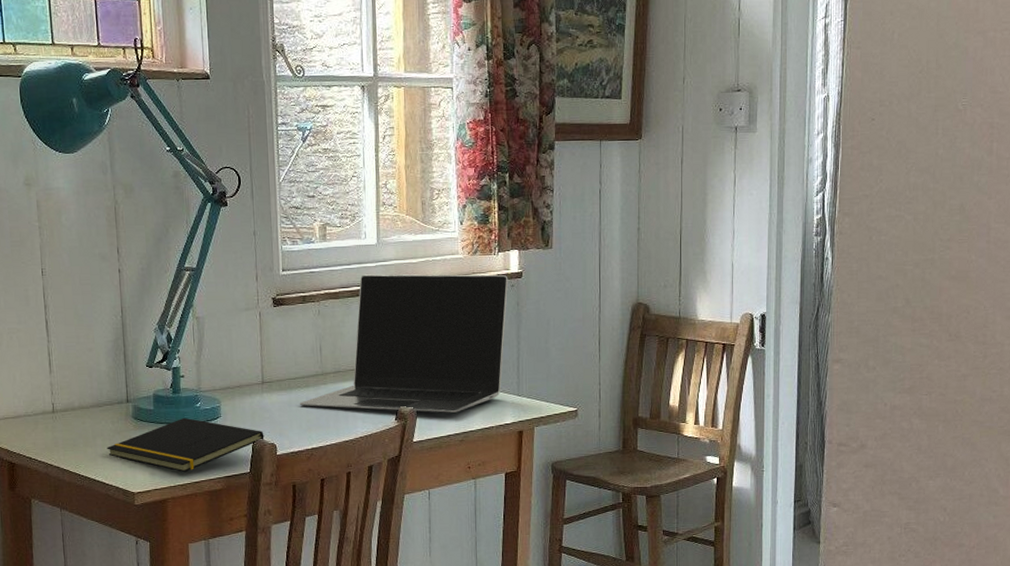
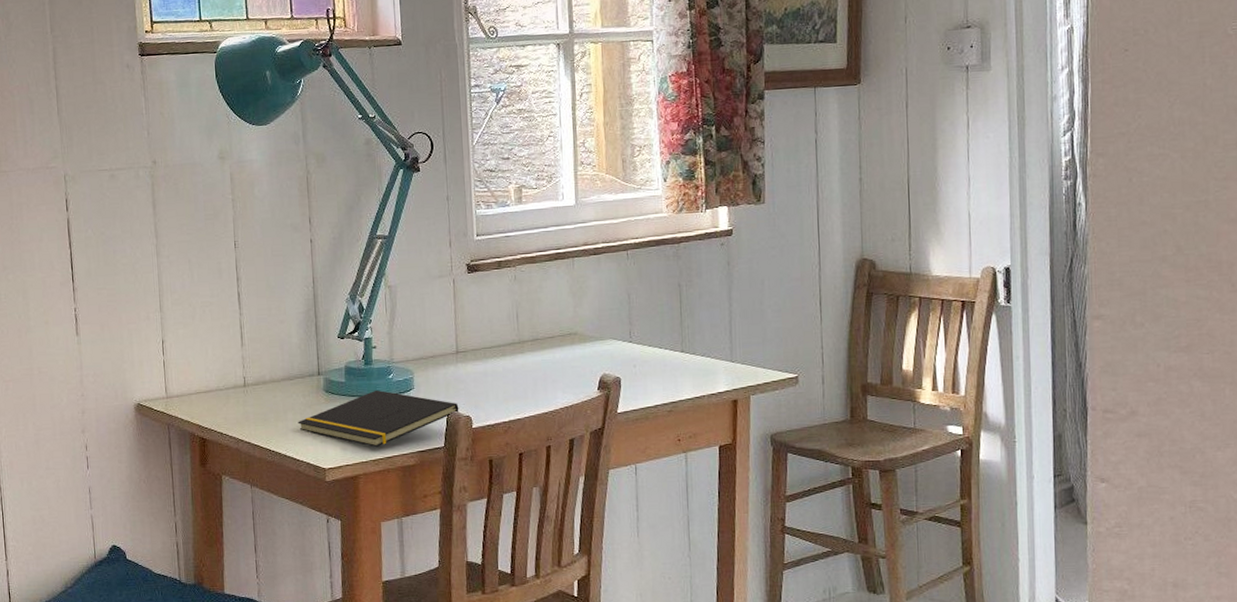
laptop: present [300,274,509,414] -> none [496,233,718,382]

